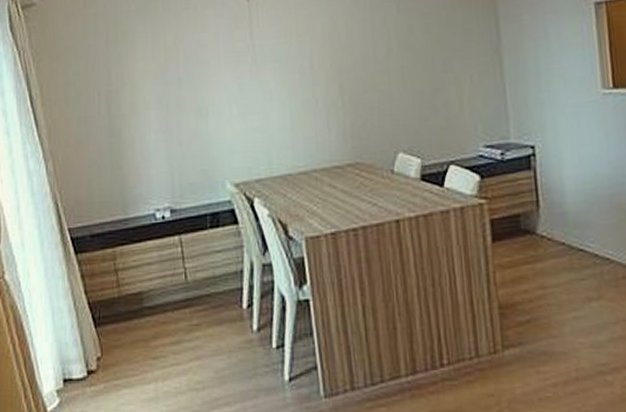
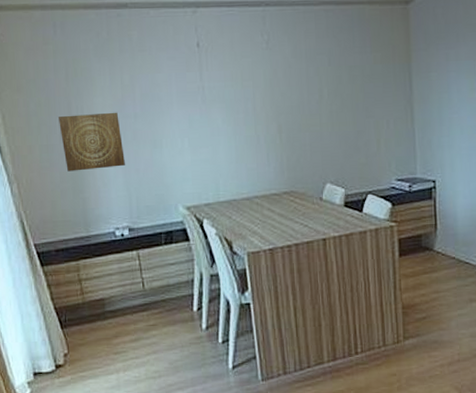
wall art: none [98,77,167,146] -> present [59,112,125,172]

